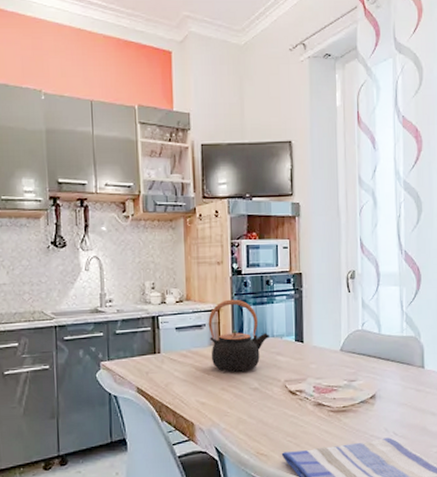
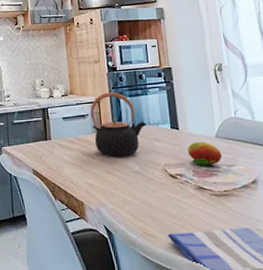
fruit: none [310,355,345,381] -> present [187,141,223,166]

